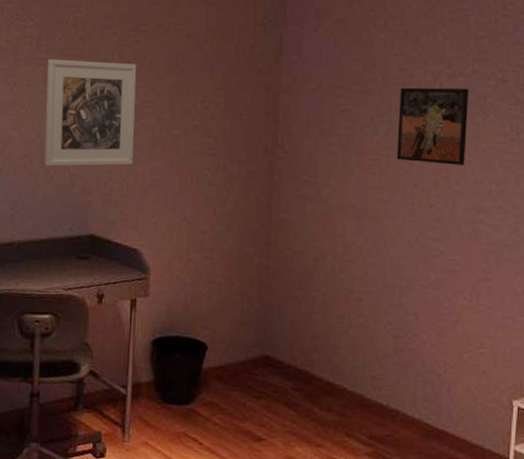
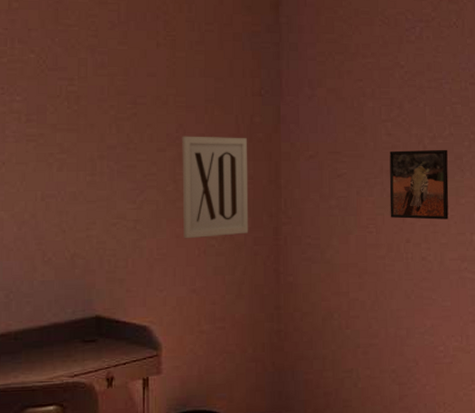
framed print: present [44,59,137,167] -> none [39,134,138,248]
wall art: none [177,64,246,167] -> present [182,136,249,239]

